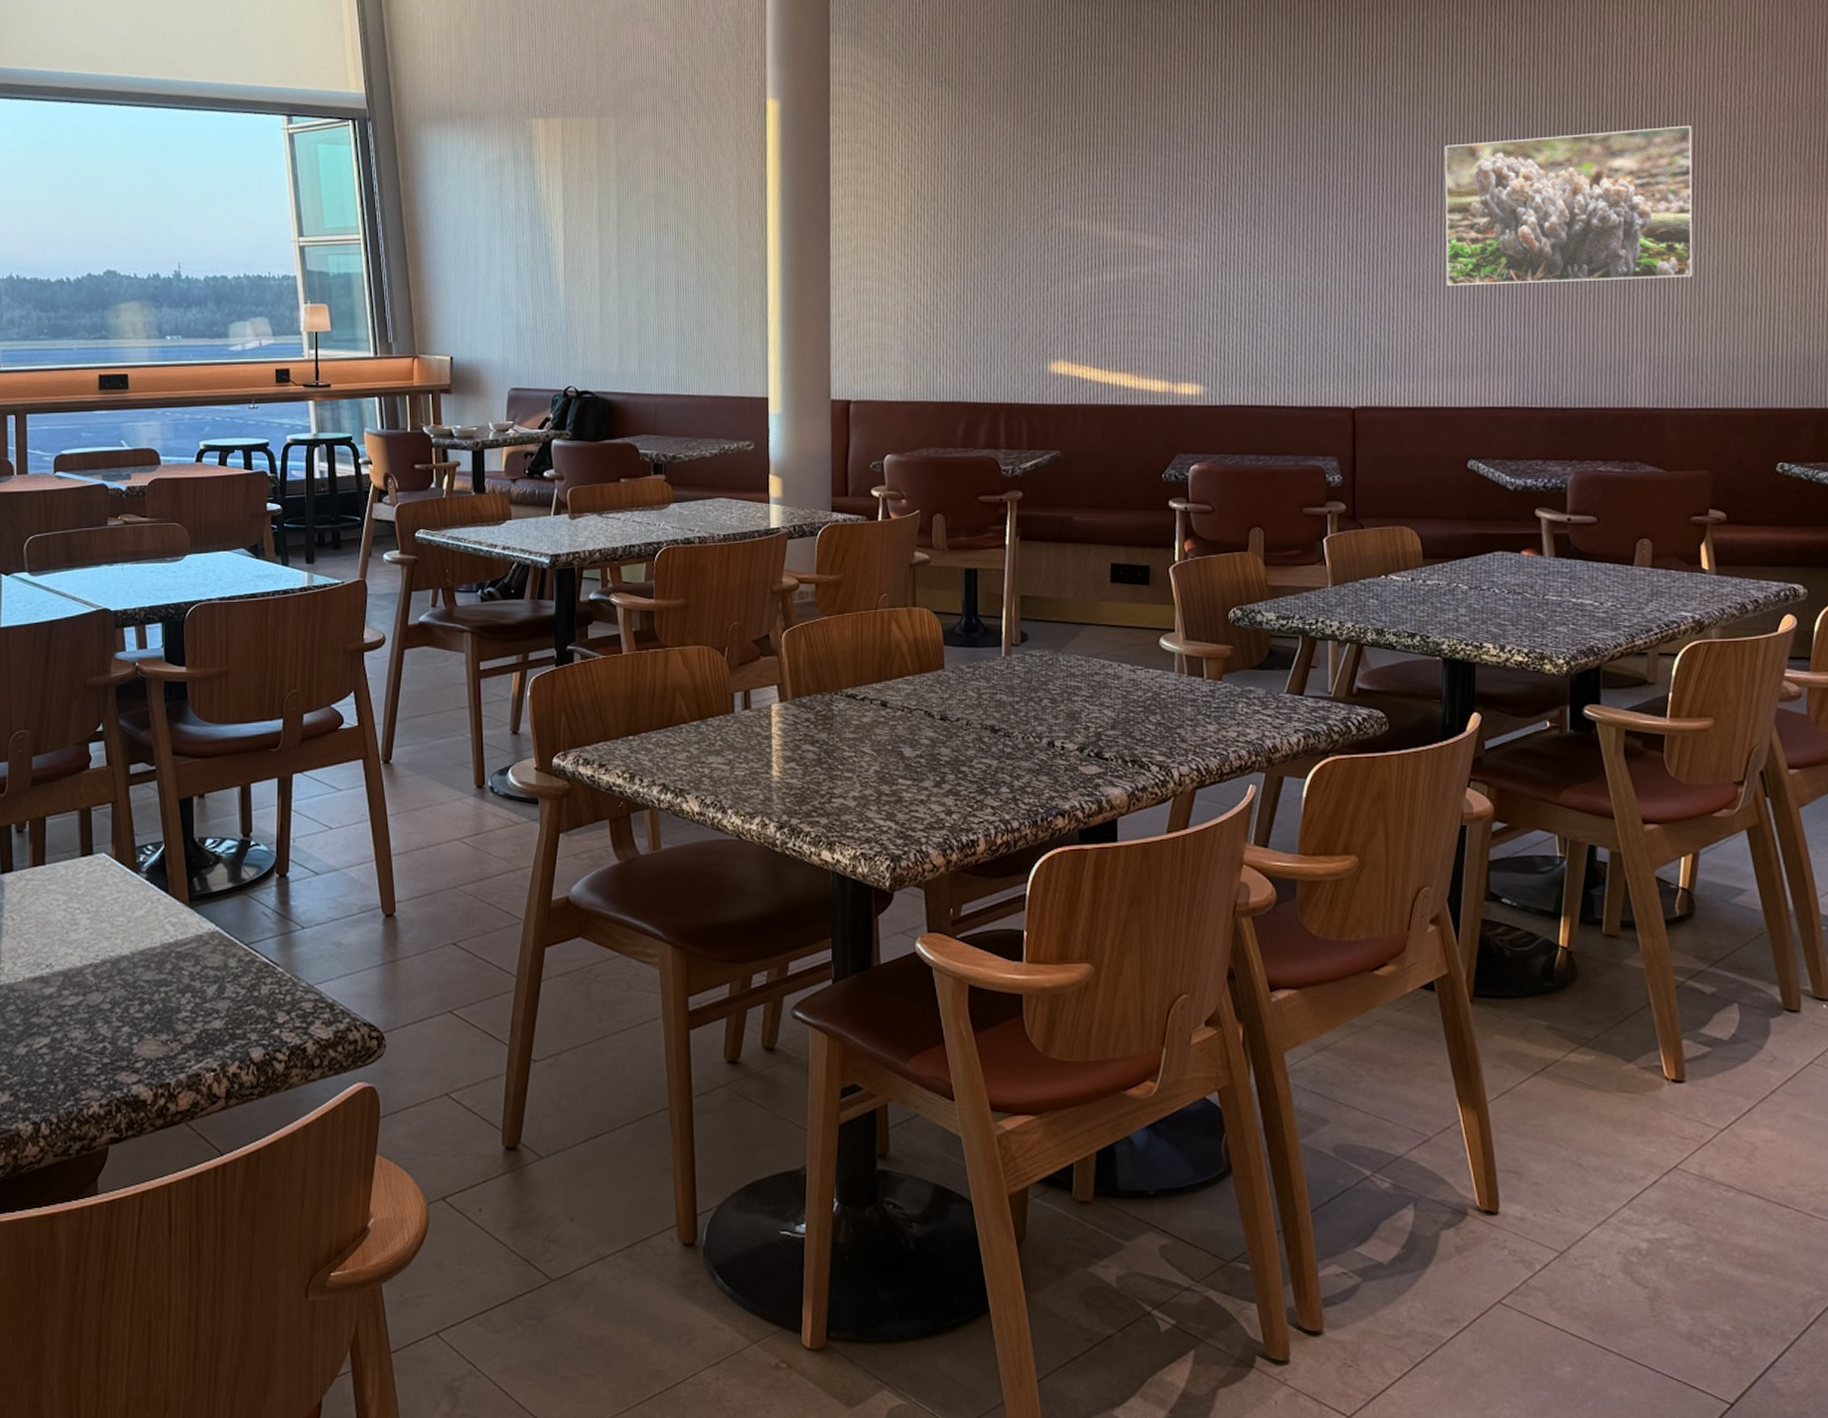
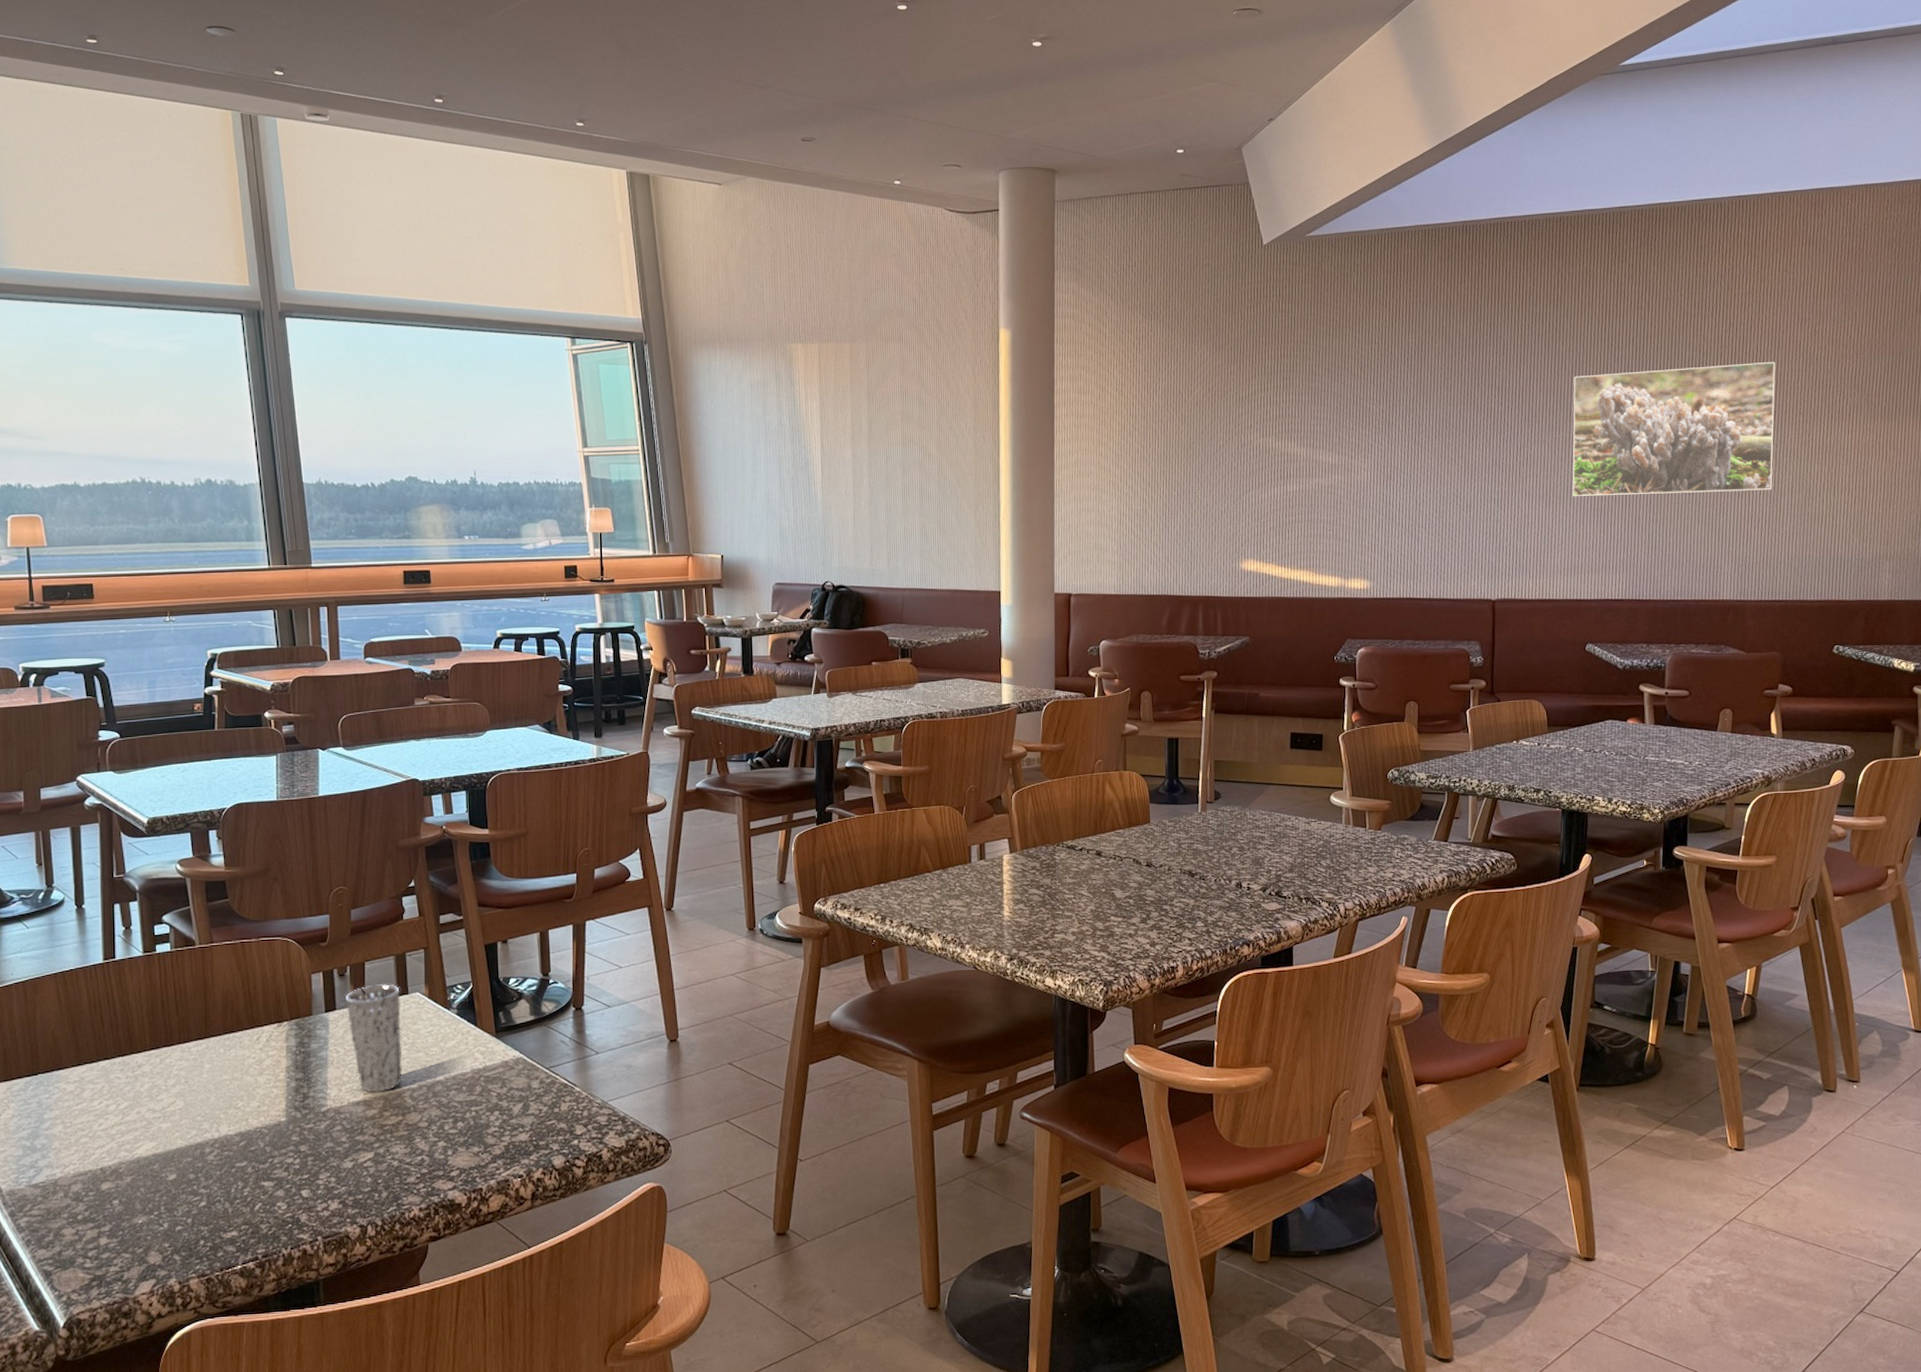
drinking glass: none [23,842,85,968] -> present [345,984,403,1093]

